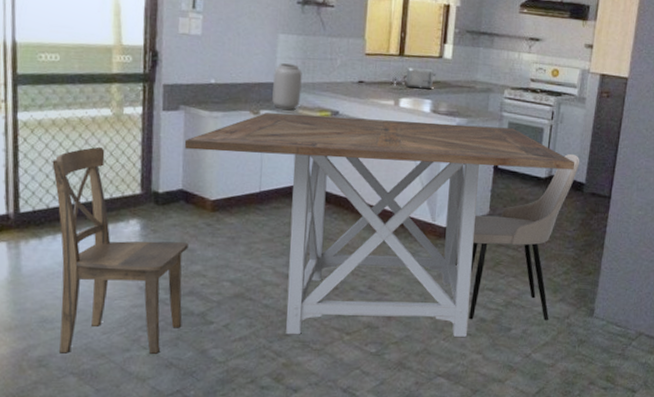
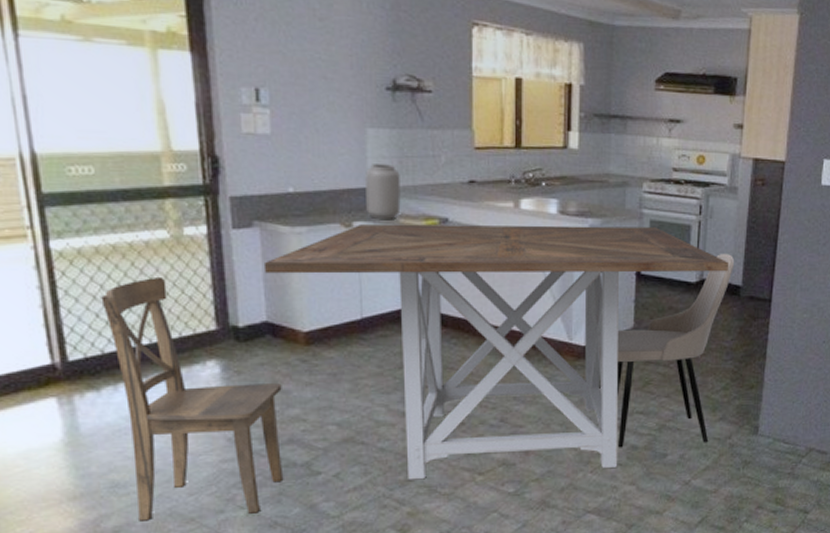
toaster: present [405,67,436,90] -> none [525,162,561,187]

